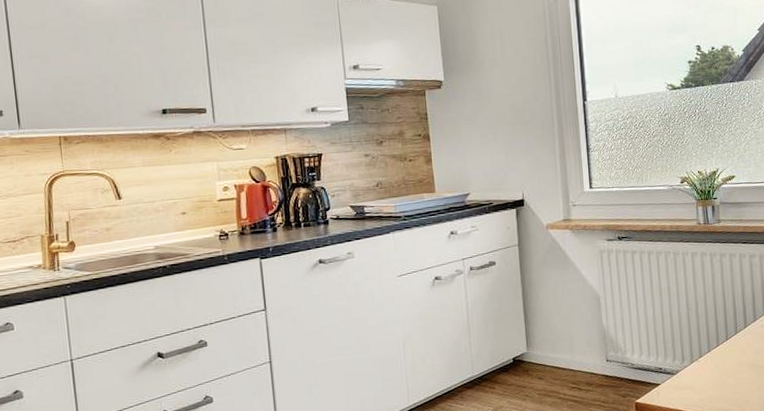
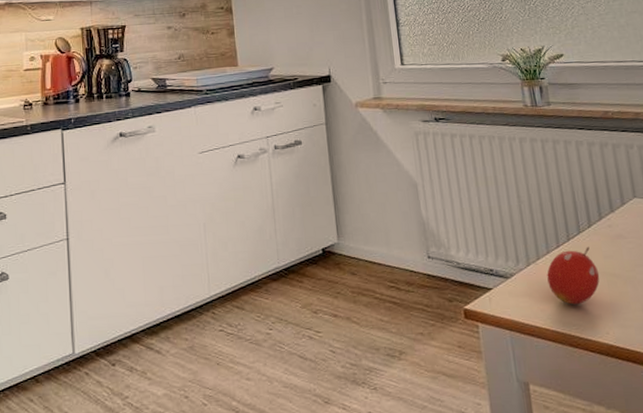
fruit: none [707,344,751,394] -> present [547,246,600,305]

